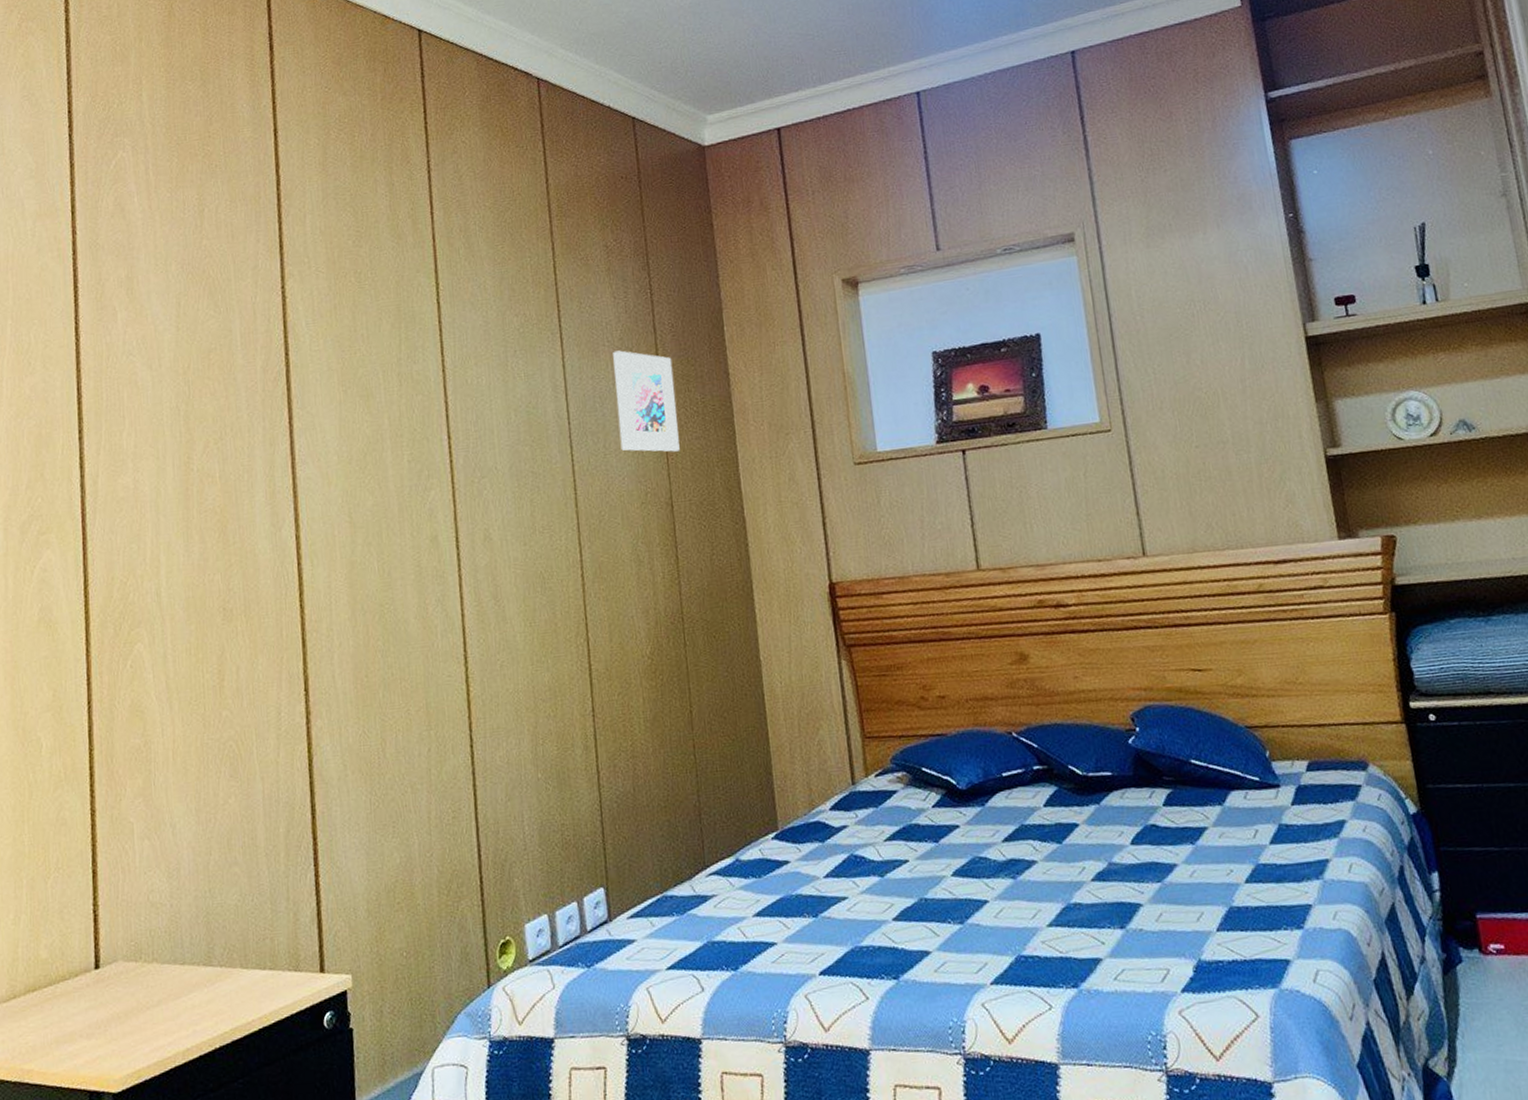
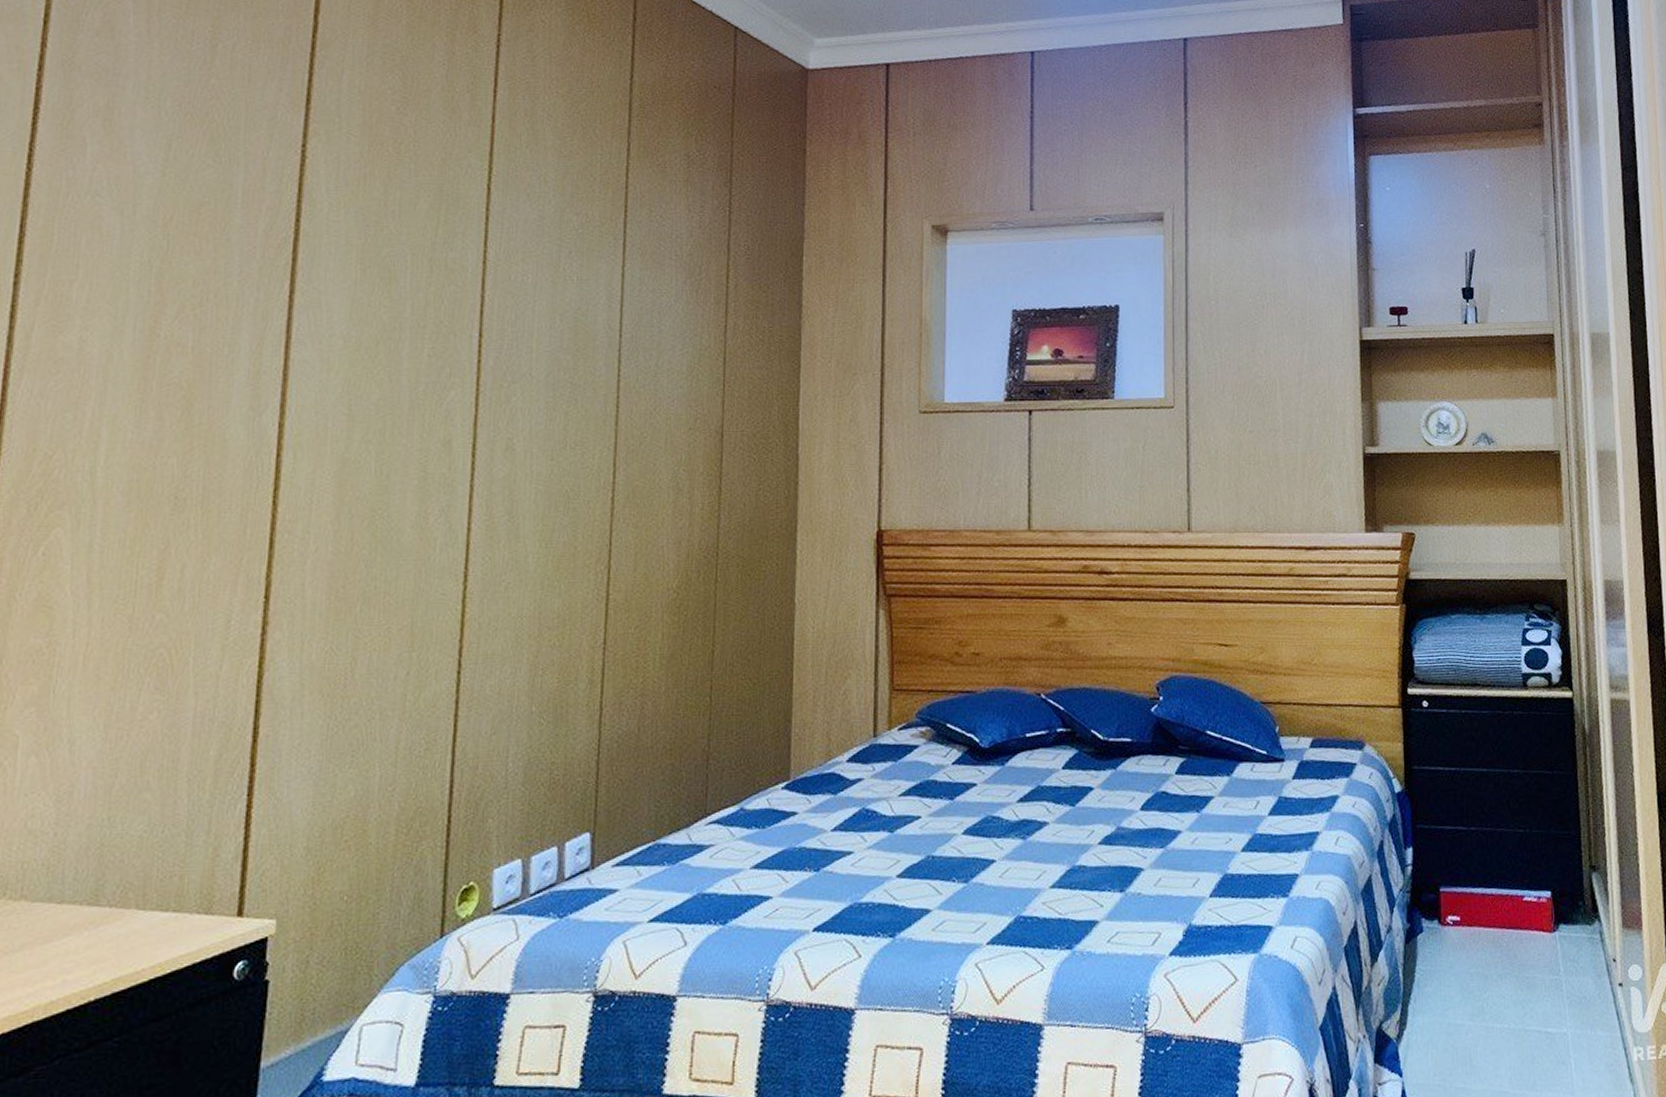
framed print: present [613,350,680,453] -> none [674,266,743,379]

